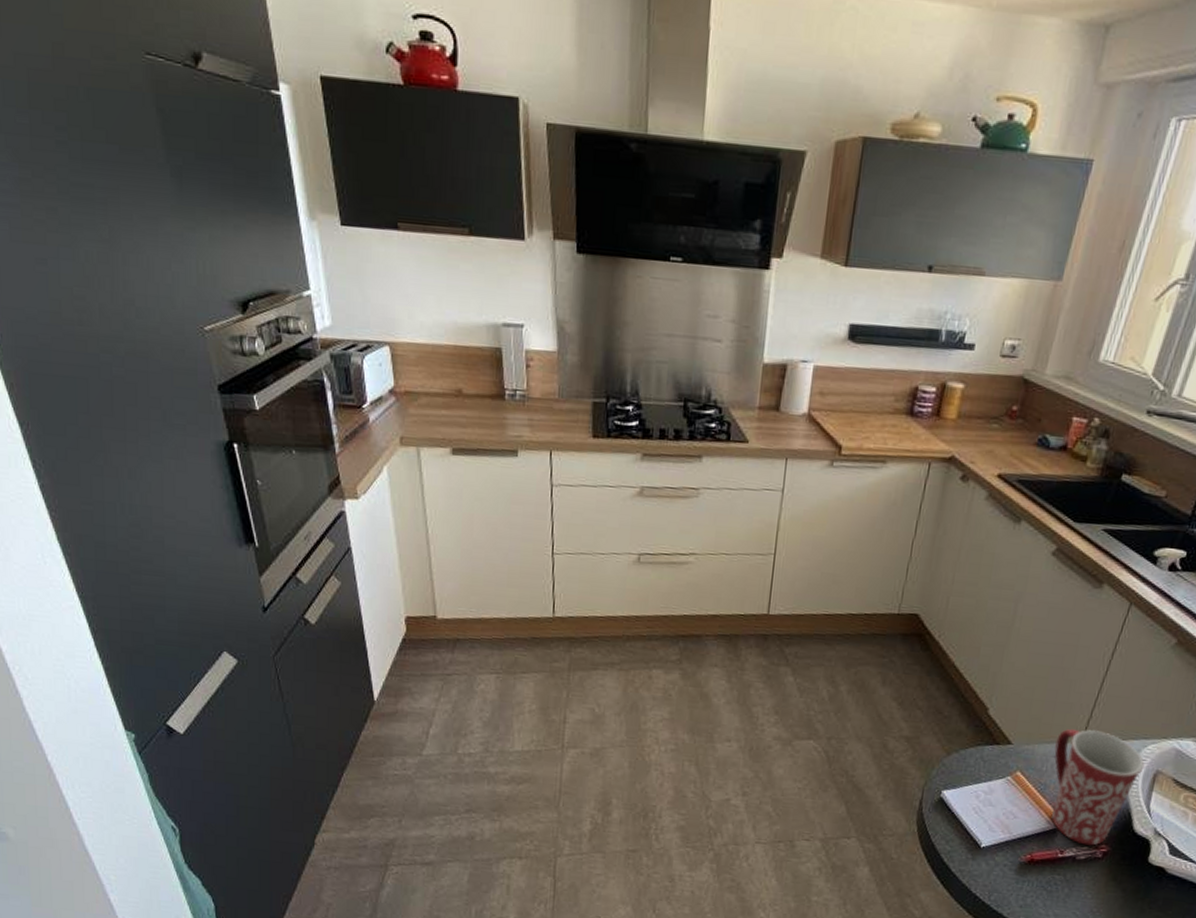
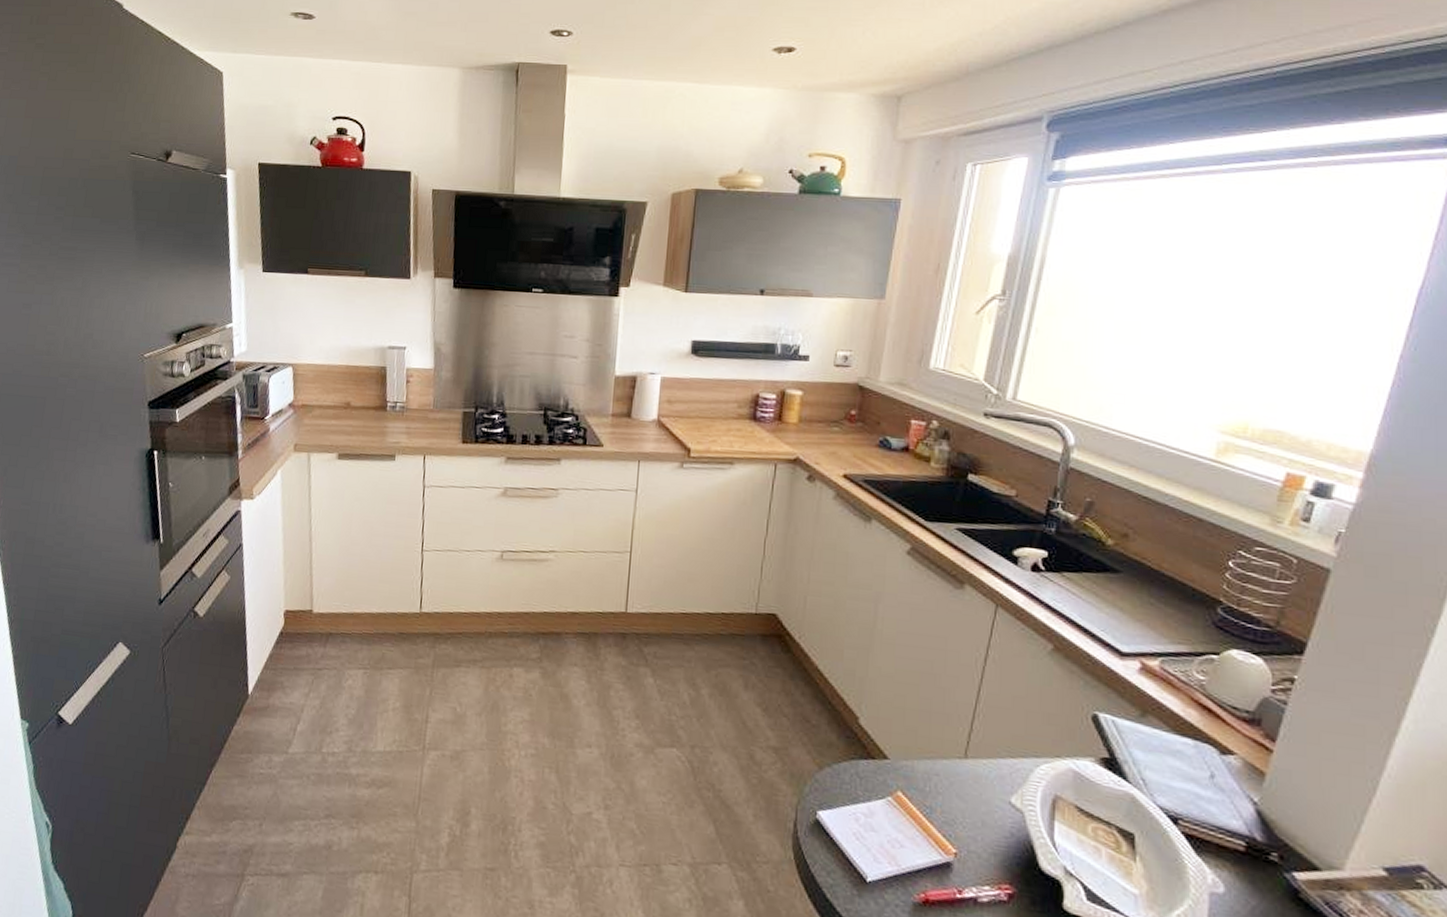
mug: present [1051,728,1145,846] -> none [936,742,1040,886]

